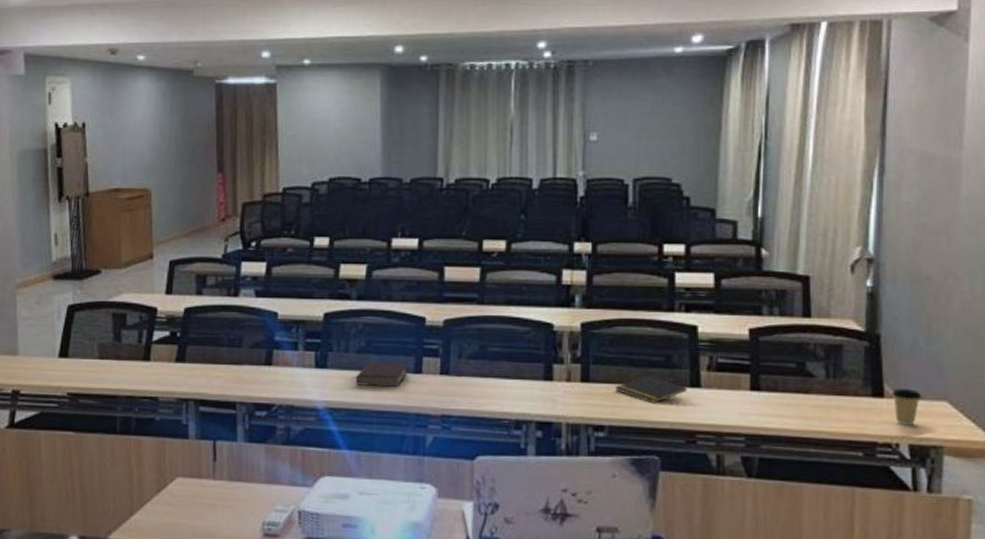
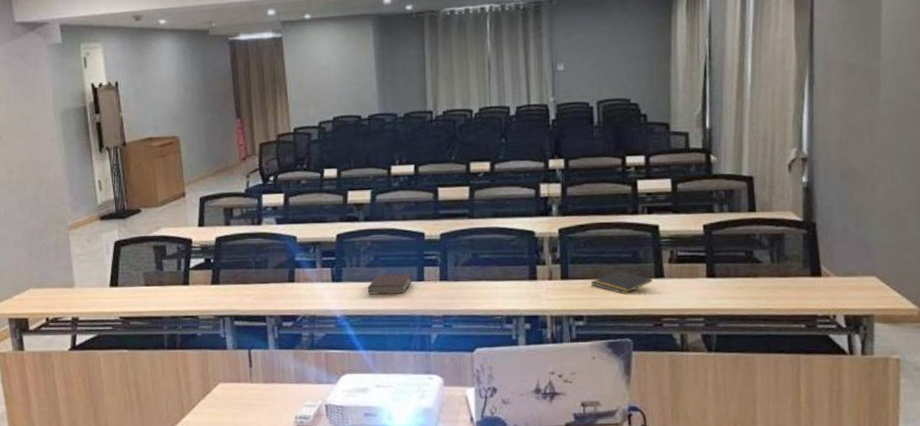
coffee cup: present [891,389,922,426] -> none [828,268,854,299]

